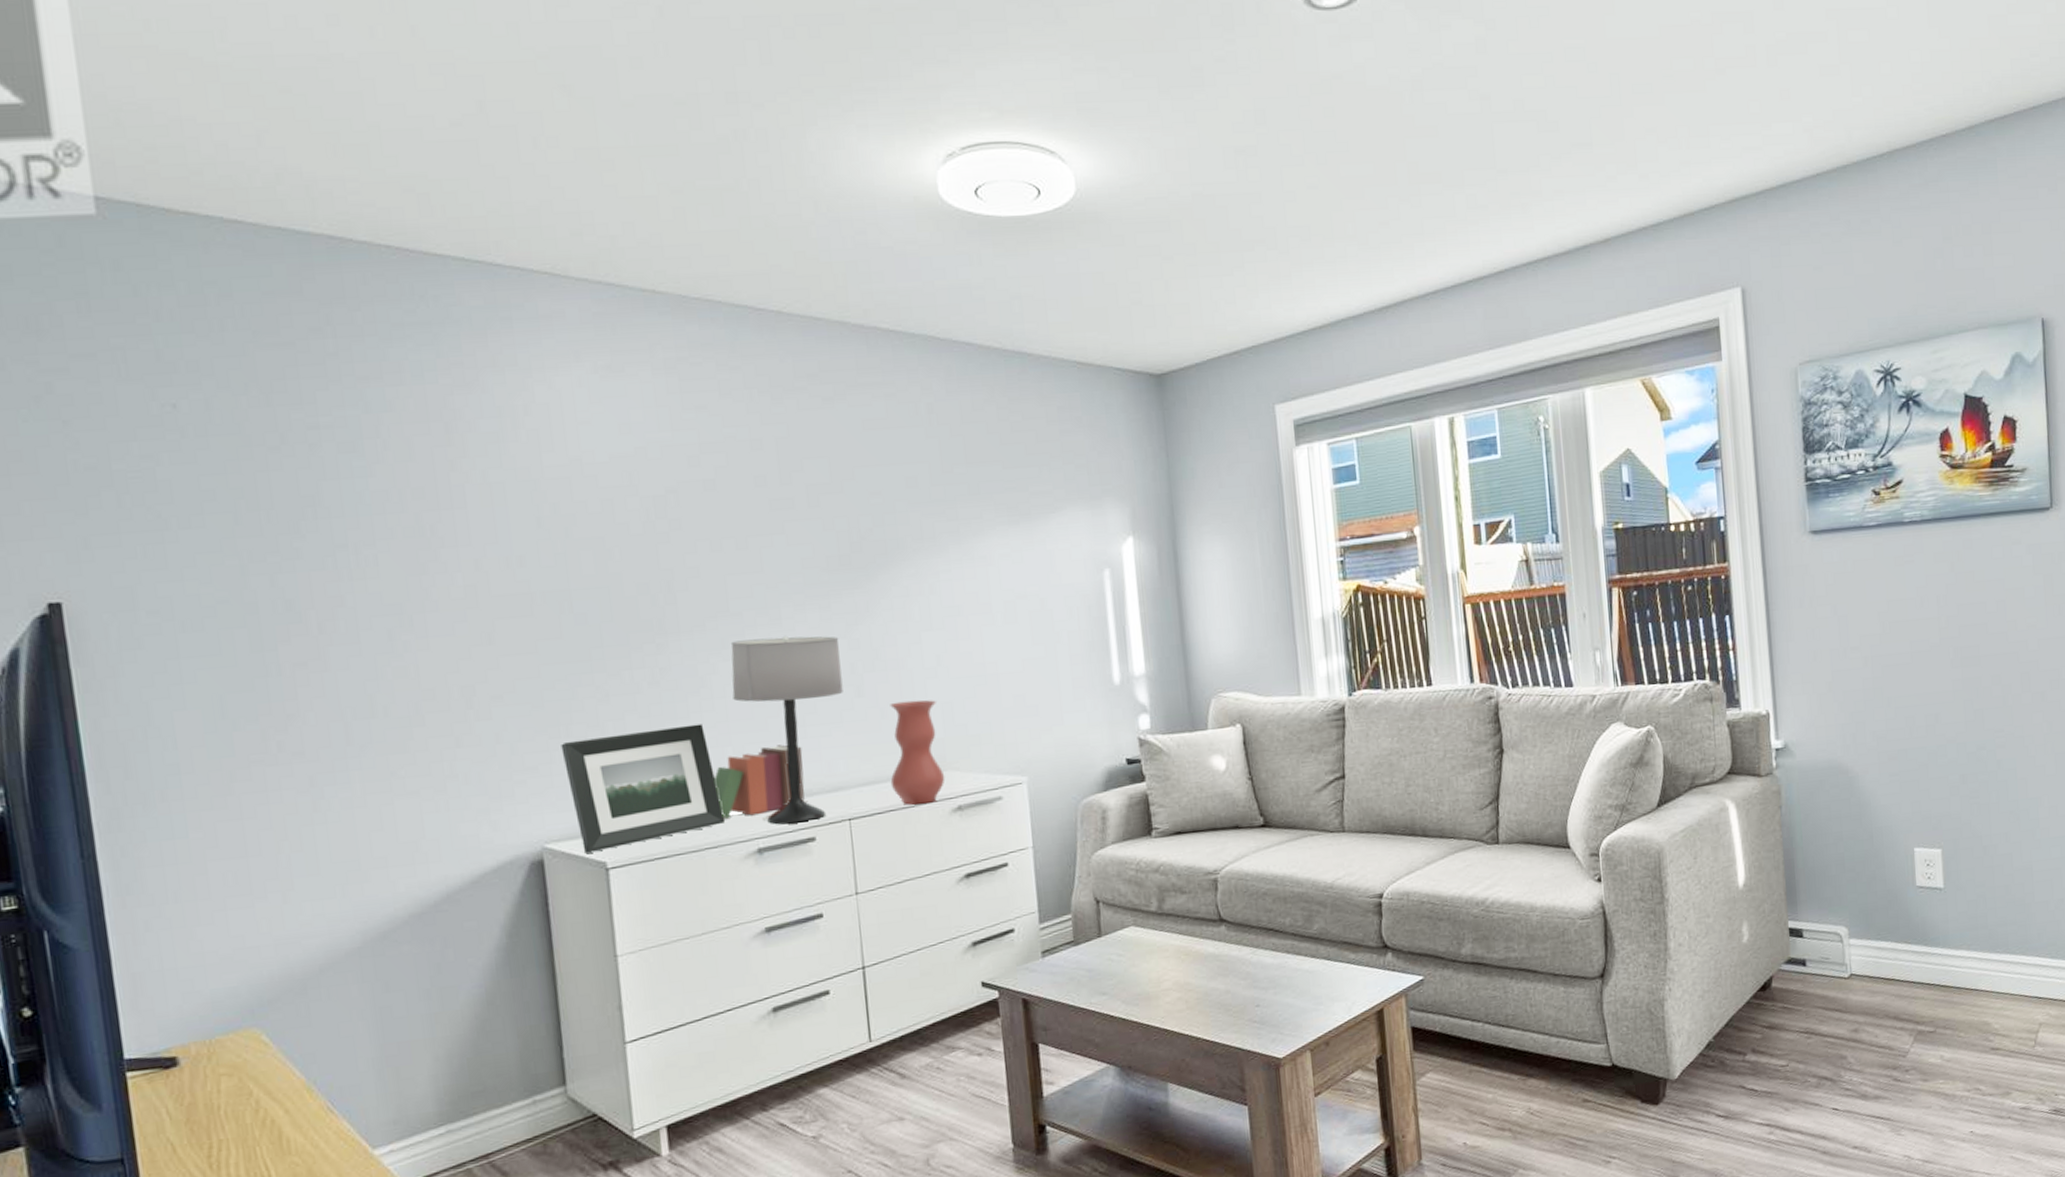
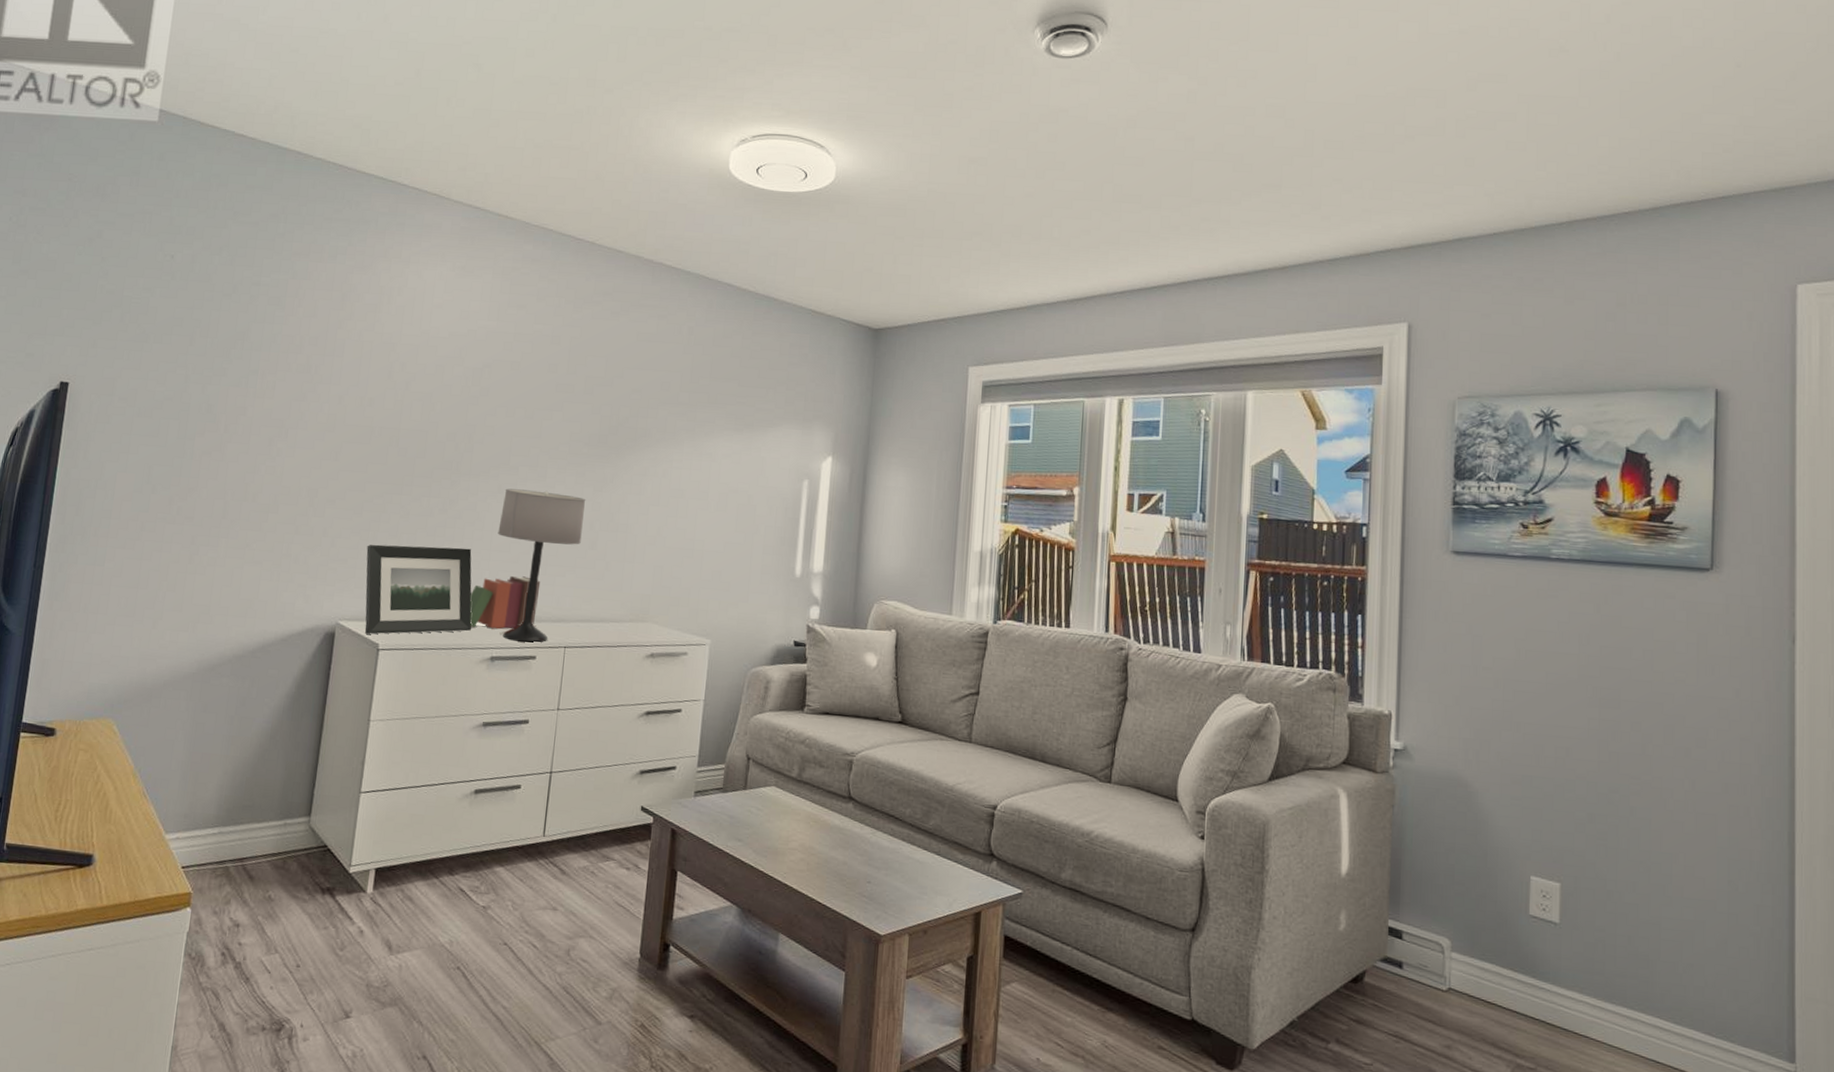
vase: present [890,700,946,805] -> none [602,558,651,647]

